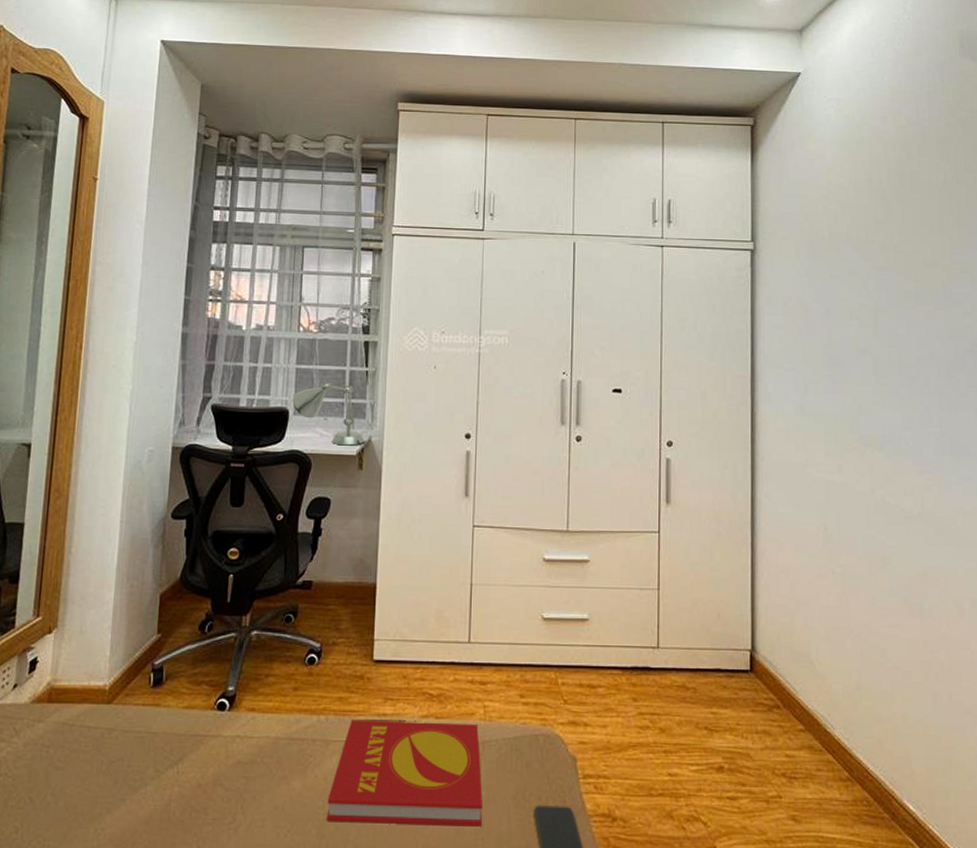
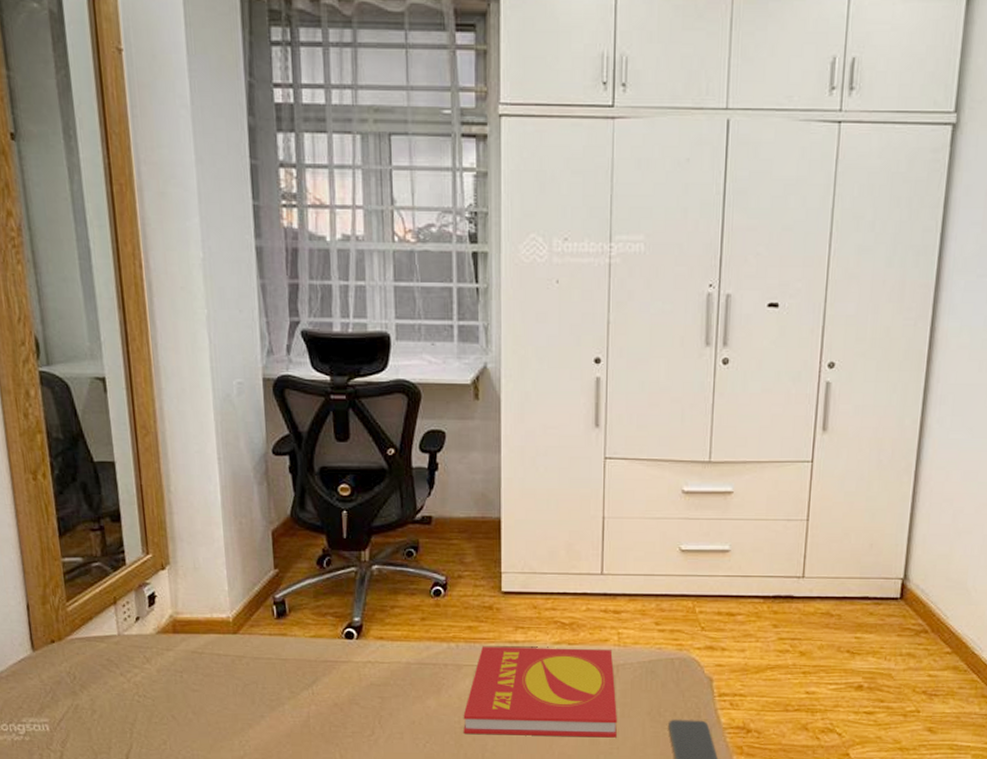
desk lamp: present [292,383,366,446] -> none [393,303,481,374]

